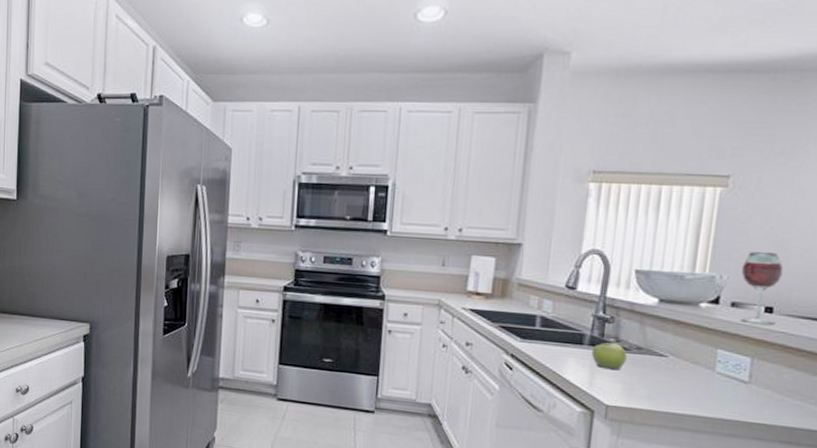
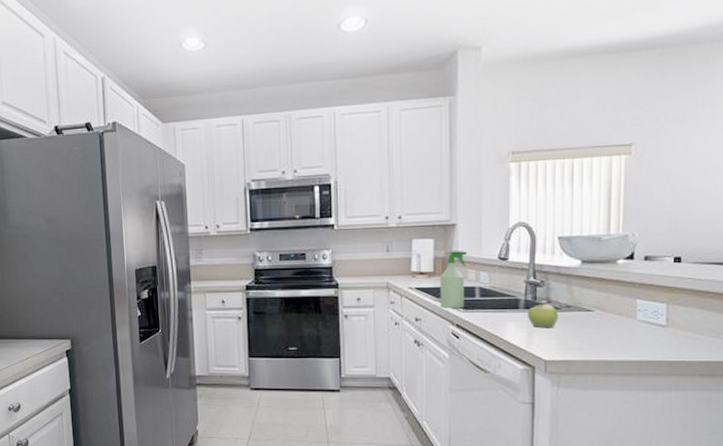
spray bottle: none [495,273,531,338] -> present [440,251,467,309]
wineglass: present [740,252,783,325] -> none [650,209,686,273]

